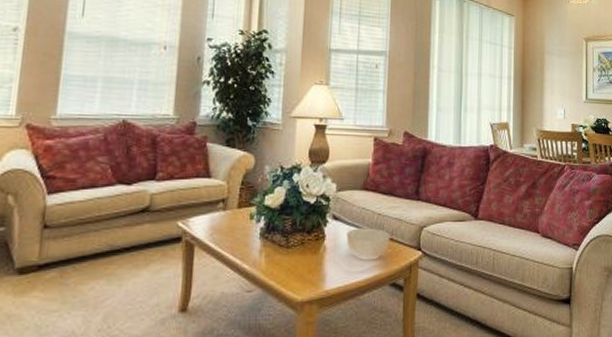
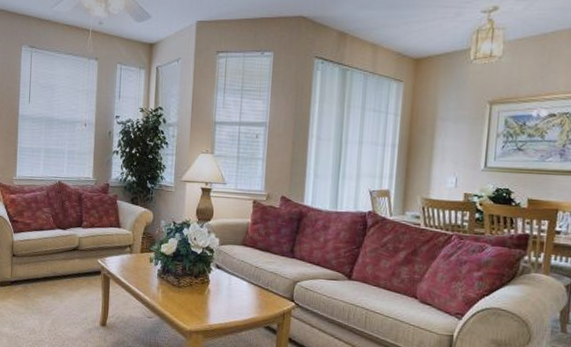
bowl: present [346,228,391,261] -> none [227,277,266,306]

